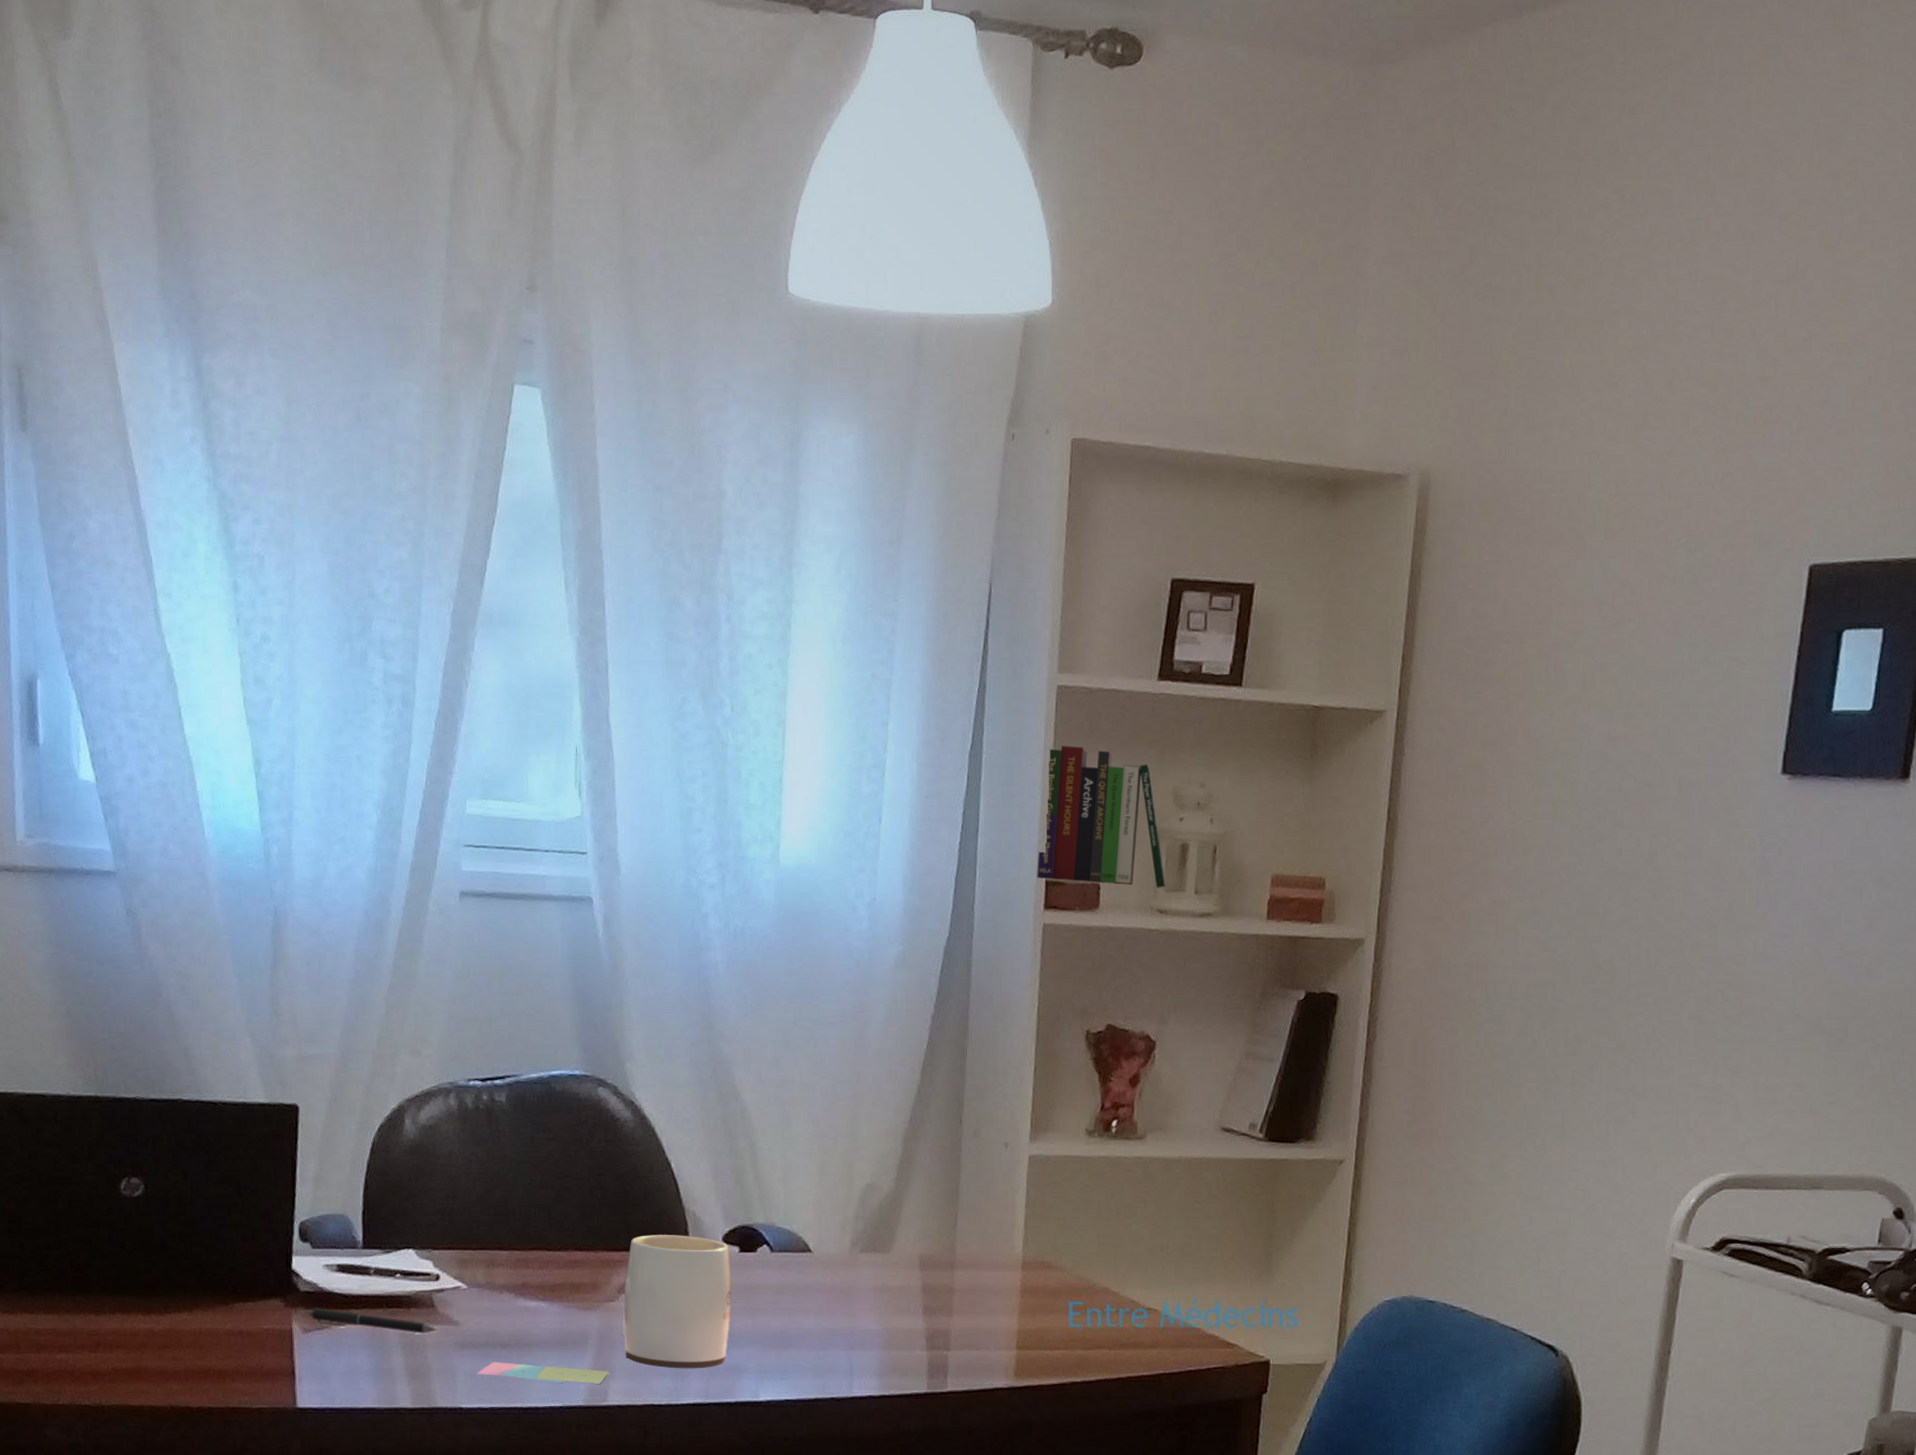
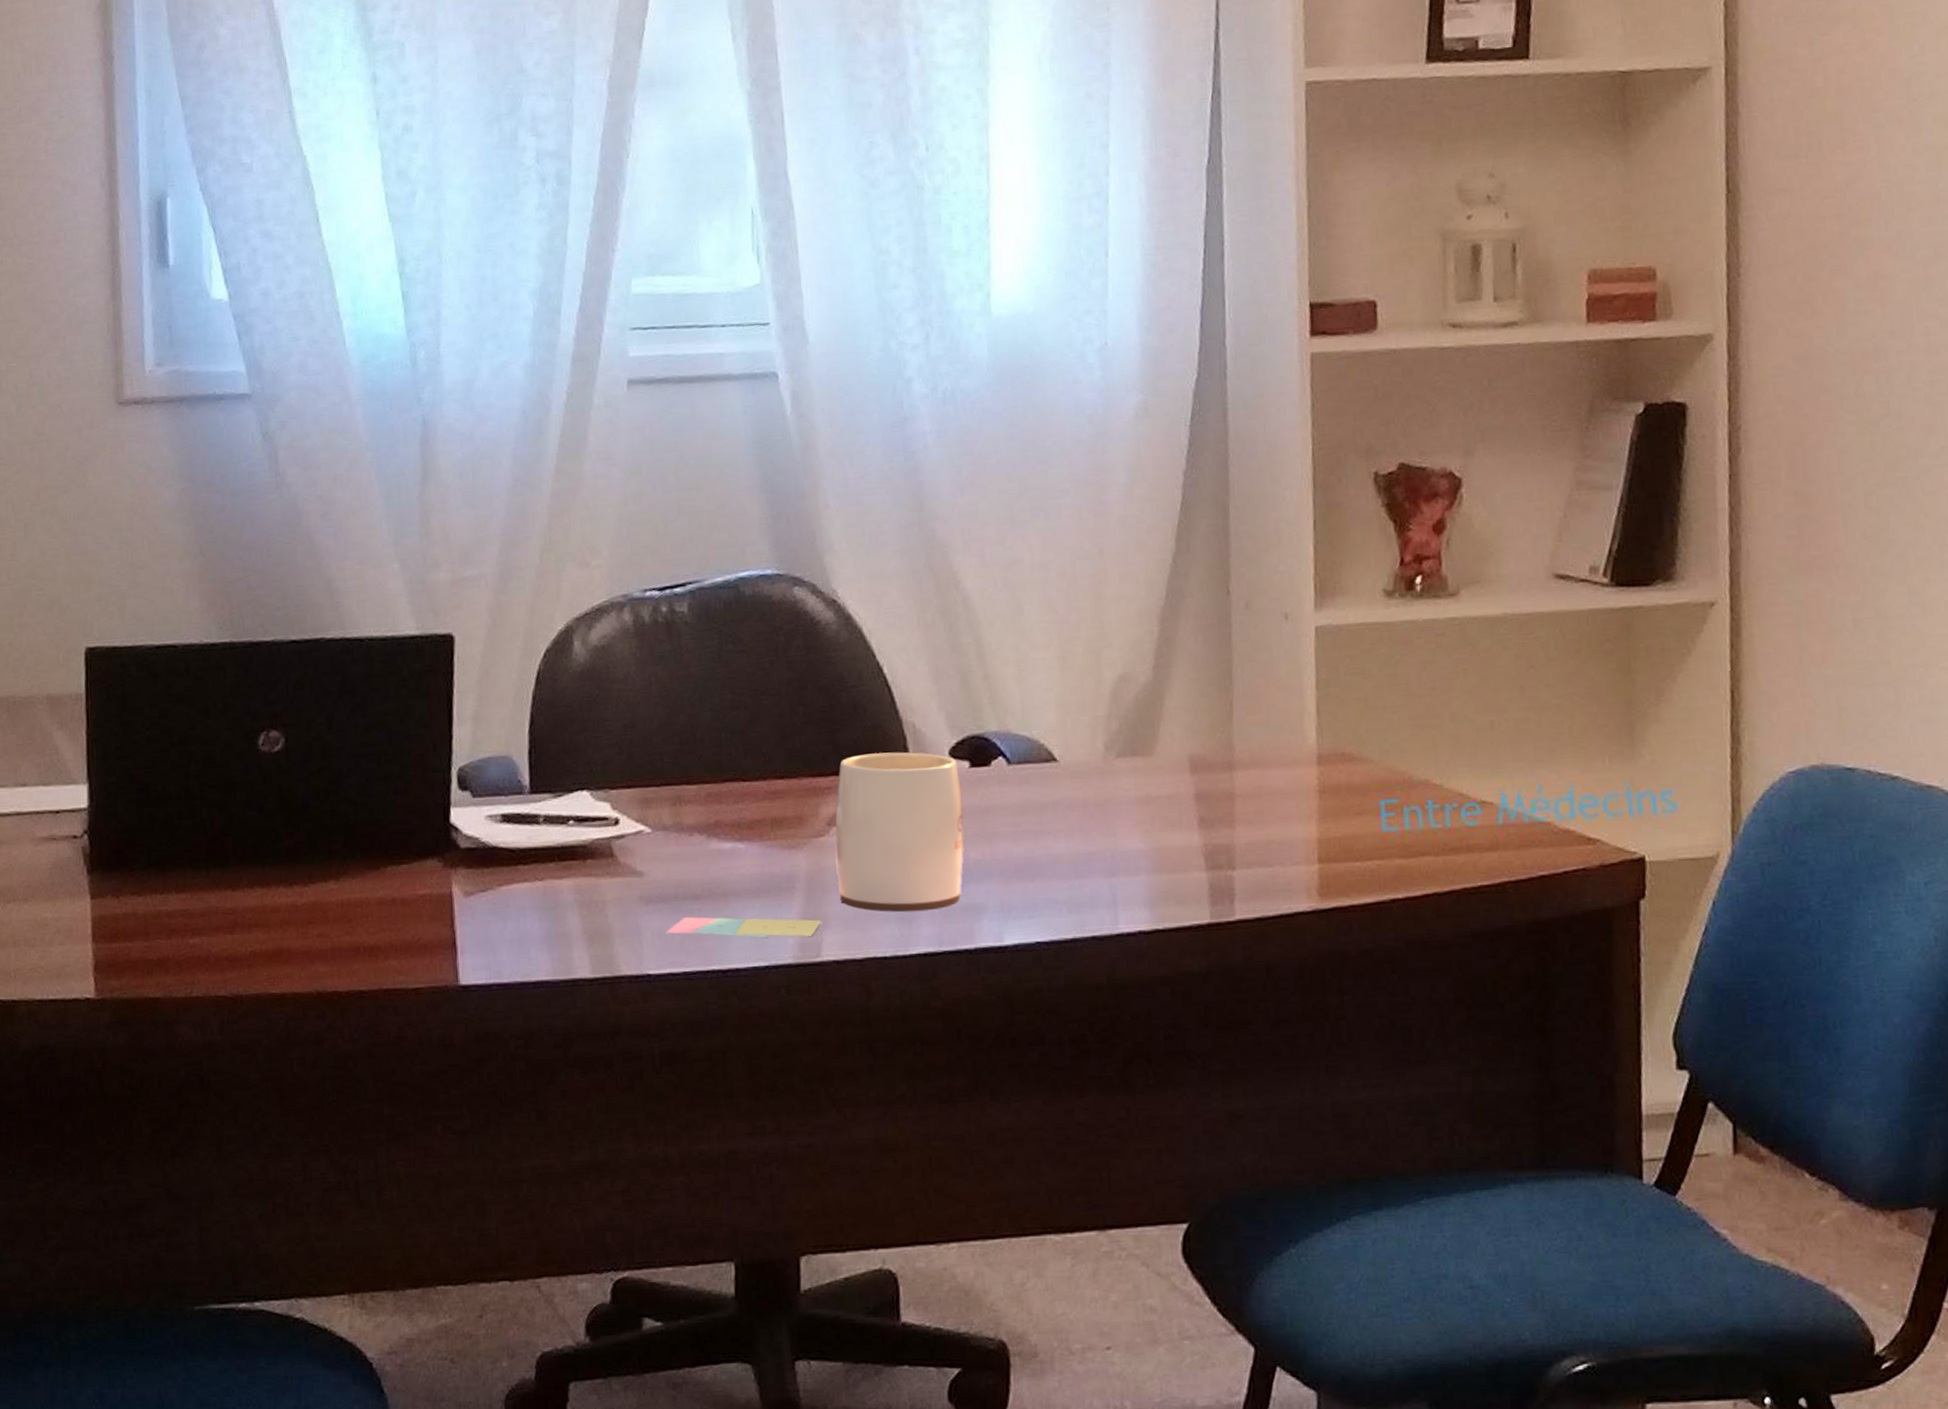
pen: present [308,1307,438,1334] -> none [469,865,619,889]
books: present [1037,746,1165,888] -> none [1297,147,1457,302]

